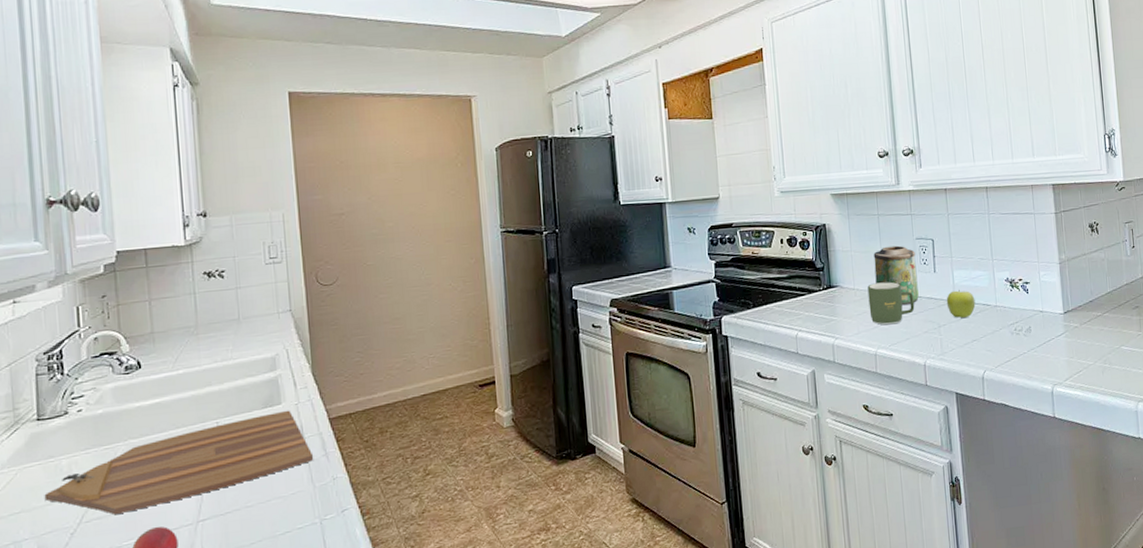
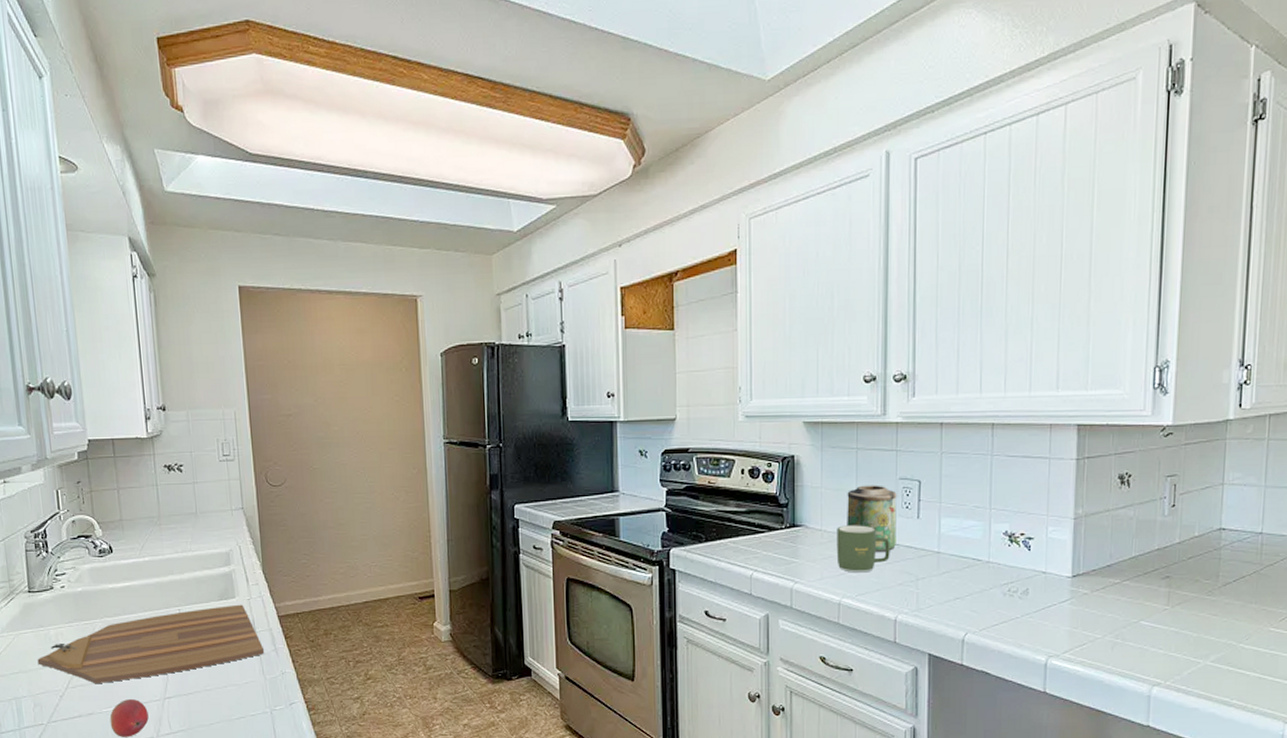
fruit: present [946,290,976,319] -> none [928,540,964,573]

